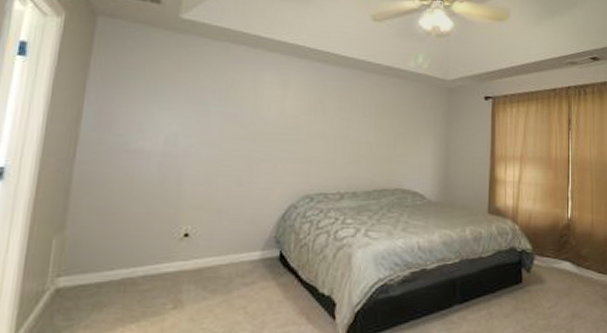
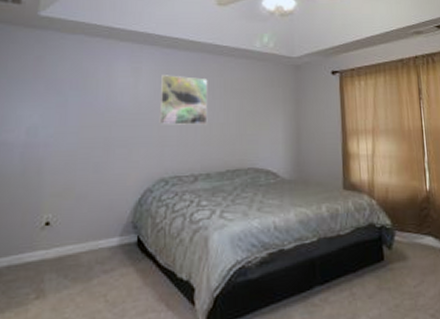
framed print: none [306,90,359,143] -> present [159,75,208,125]

